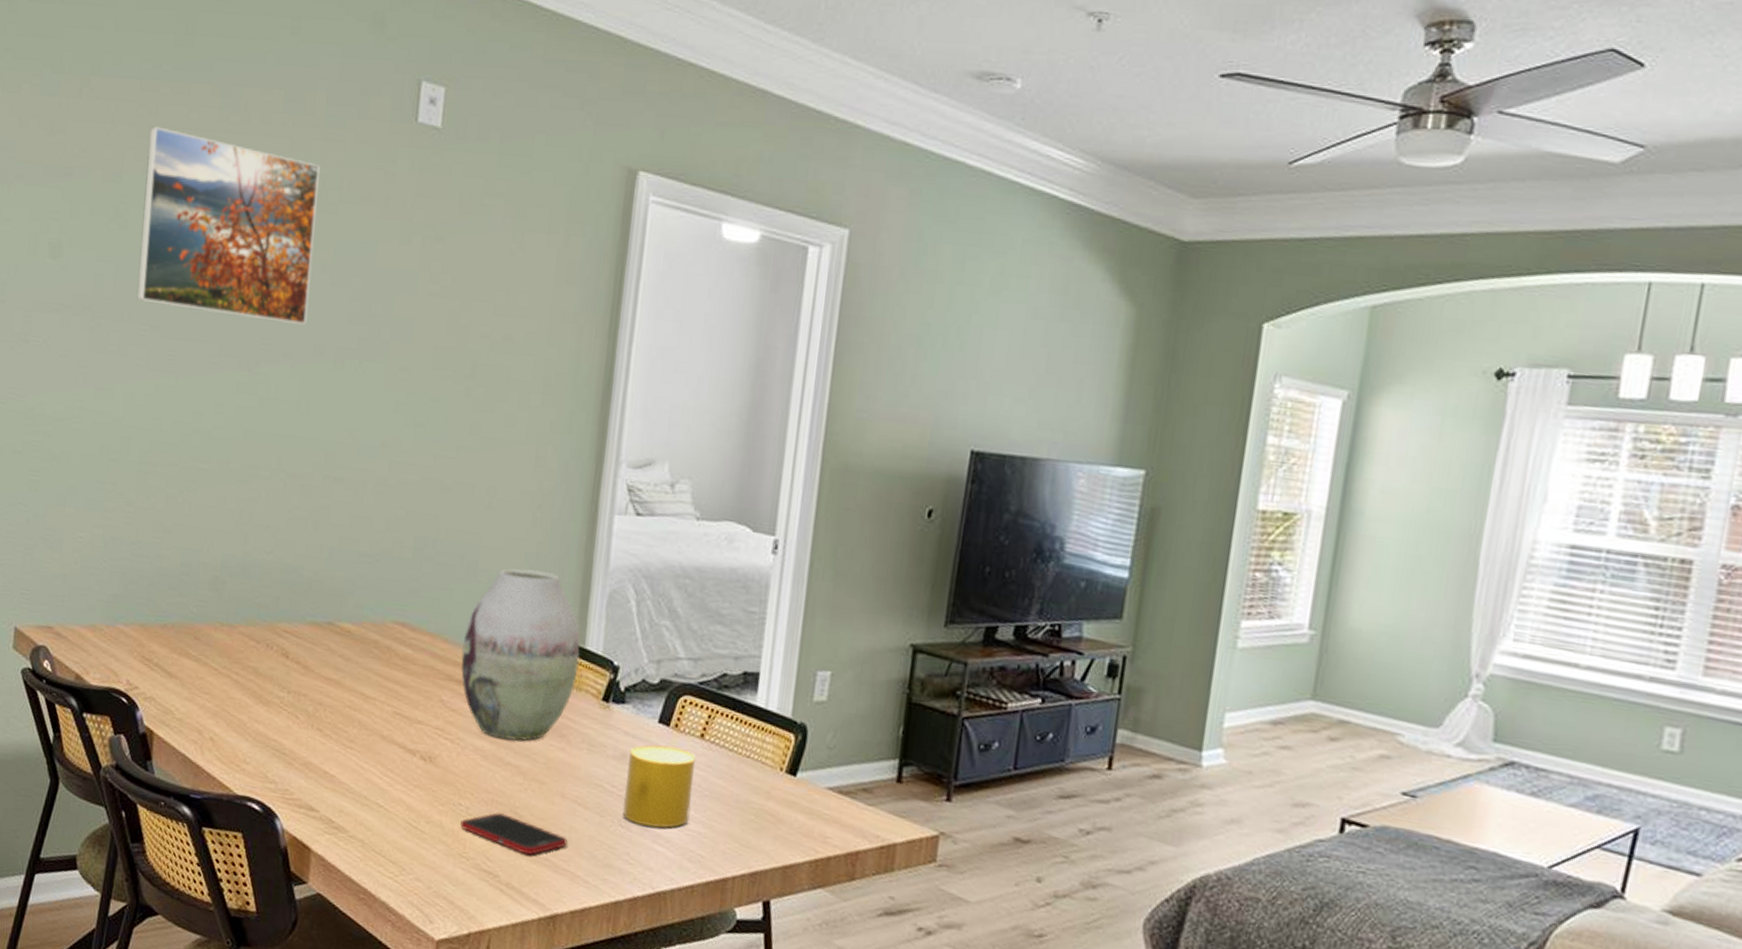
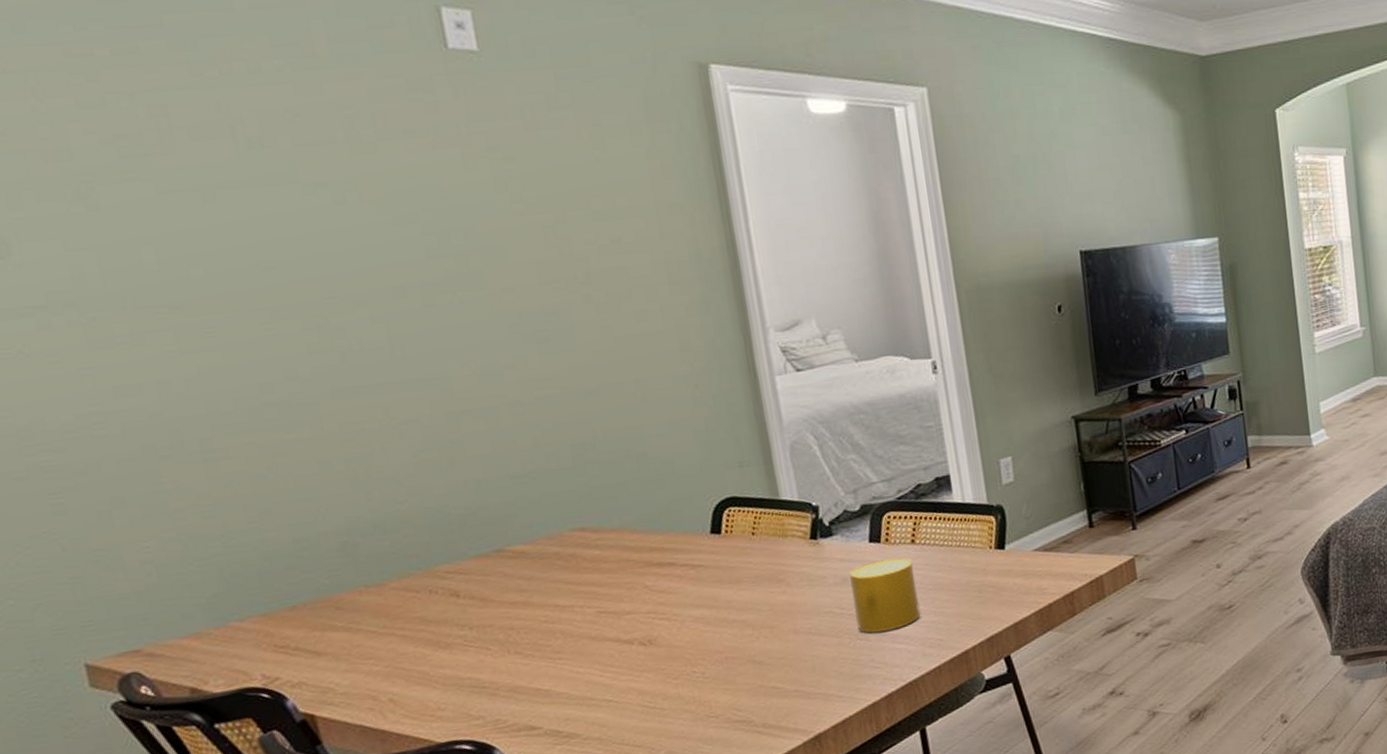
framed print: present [137,126,320,325] -> none [94,93,376,284]
vase: present [460,568,581,741] -> none [652,442,780,604]
cell phone: present [460,813,568,855] -> none [700,665,813,695]

